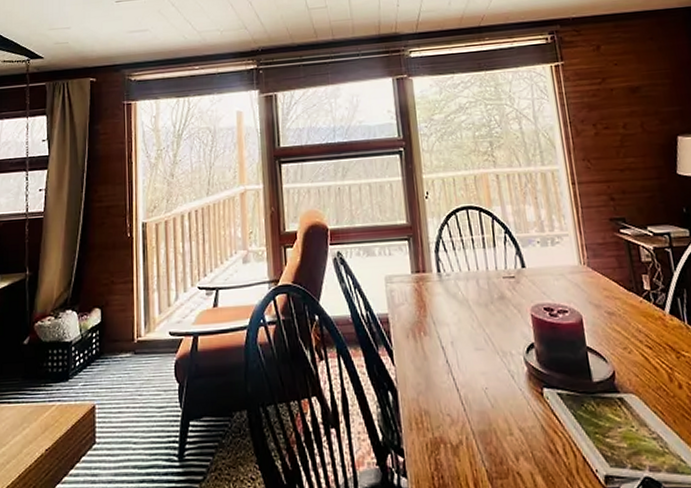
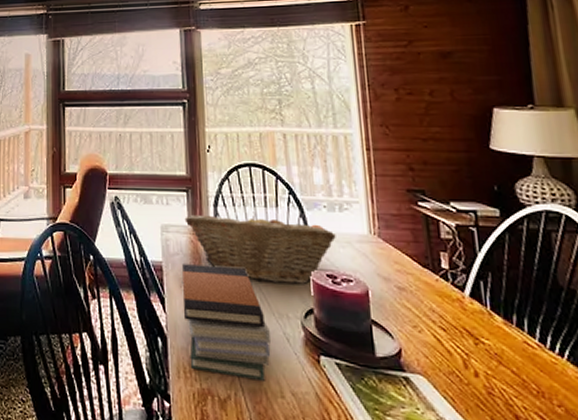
fruit basket: none [408,254,550,323] -> present [184,212,336,284]
book stack: none [408,311,498,422] -> present [182,264,271,381]

